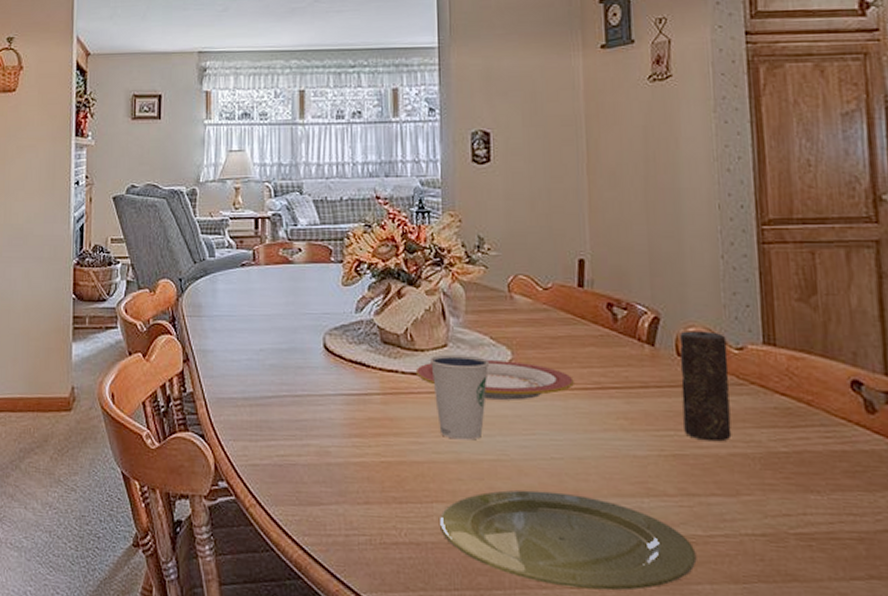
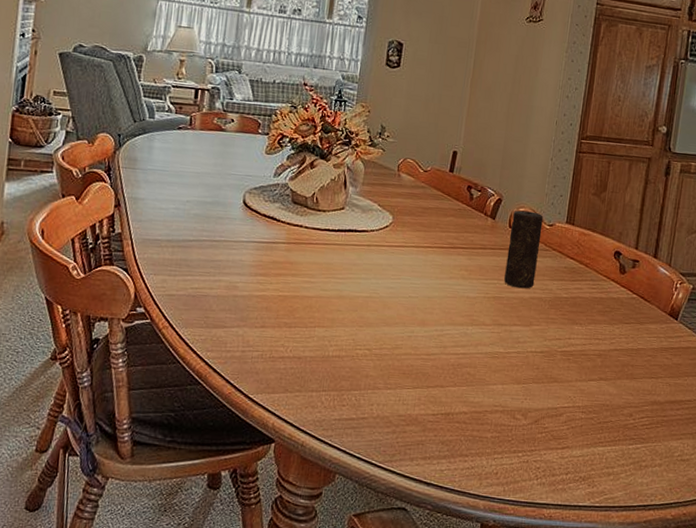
plate: present [415,360,574,400] -> none [316,221,435,254]
dixie cup: present [429,354,490,440] -> none [328,215,375,282]
plate: present [440,490,697,591] -> none [318,319,497,390]

